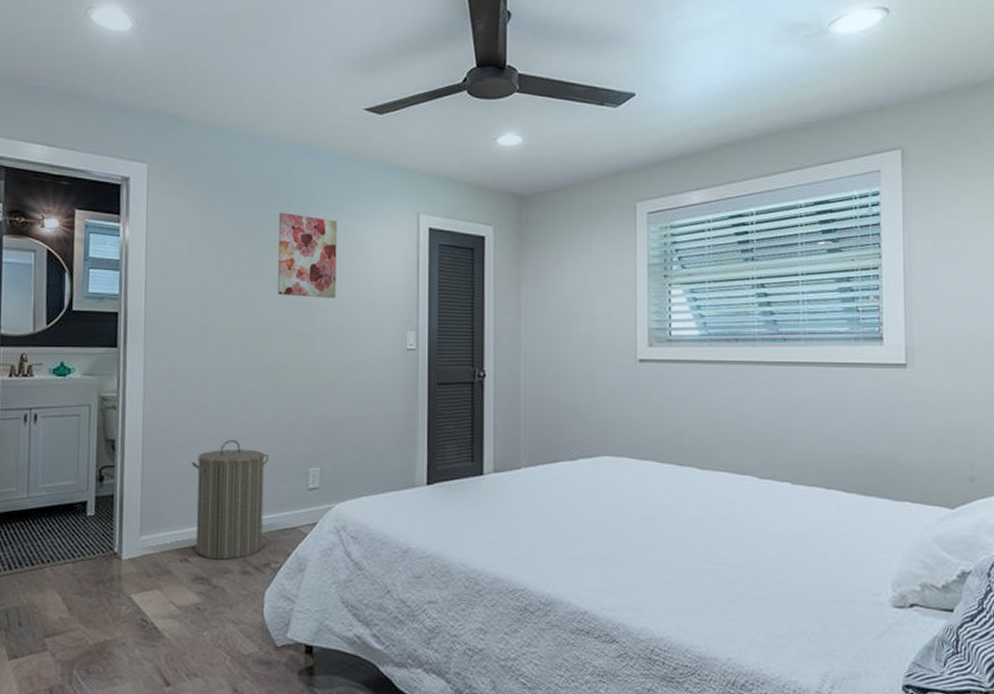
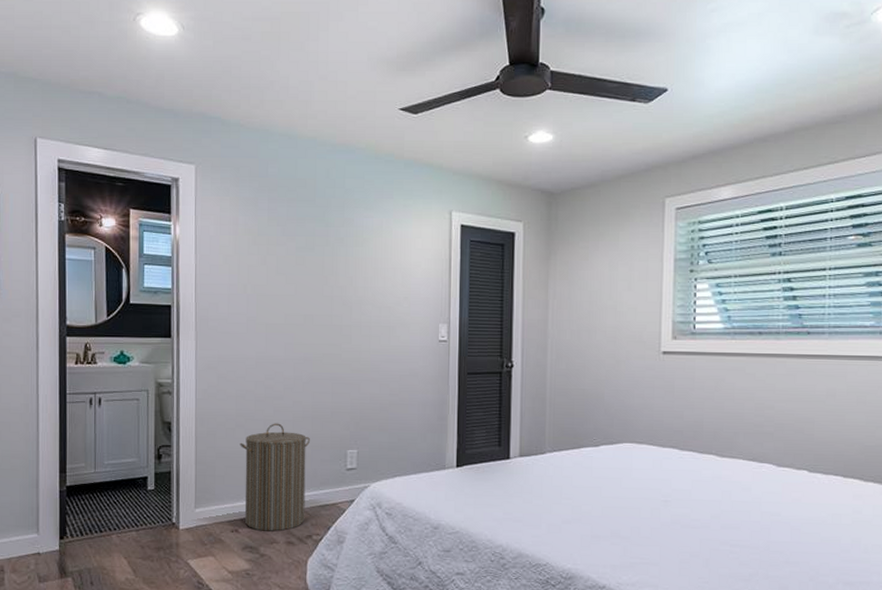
wall art: present [277,212,337,298] -> none [317,210,374,293]

